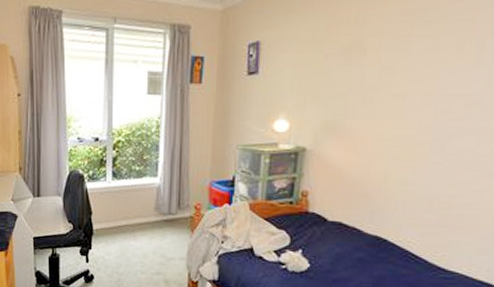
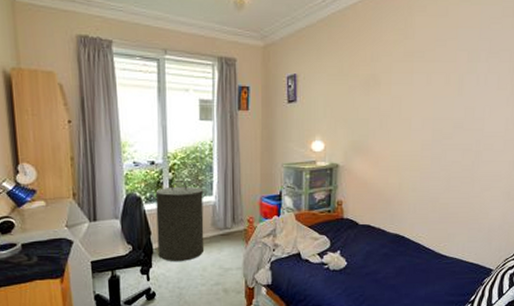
laundry hamper: none [93,158,152,246] -> present [150,179,207,261]

